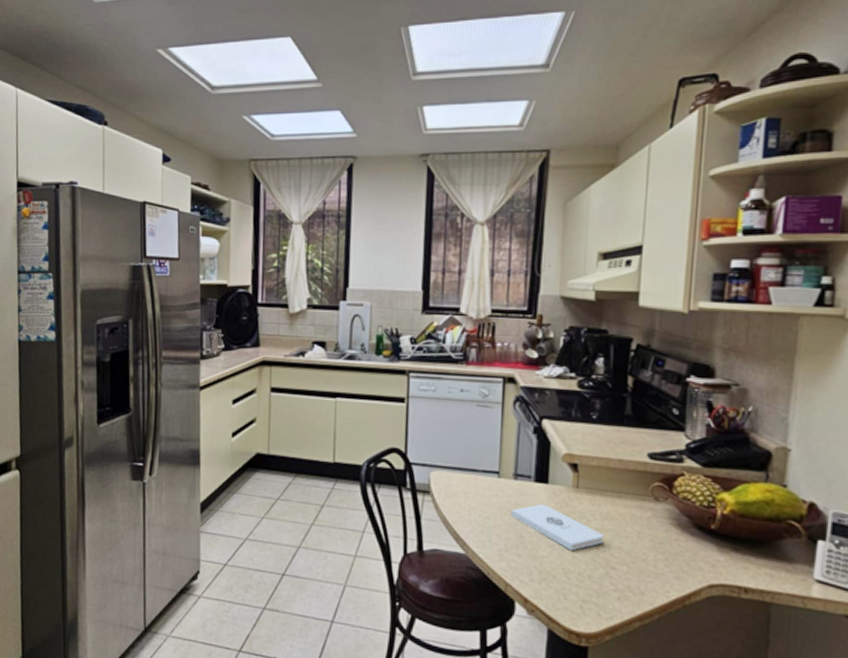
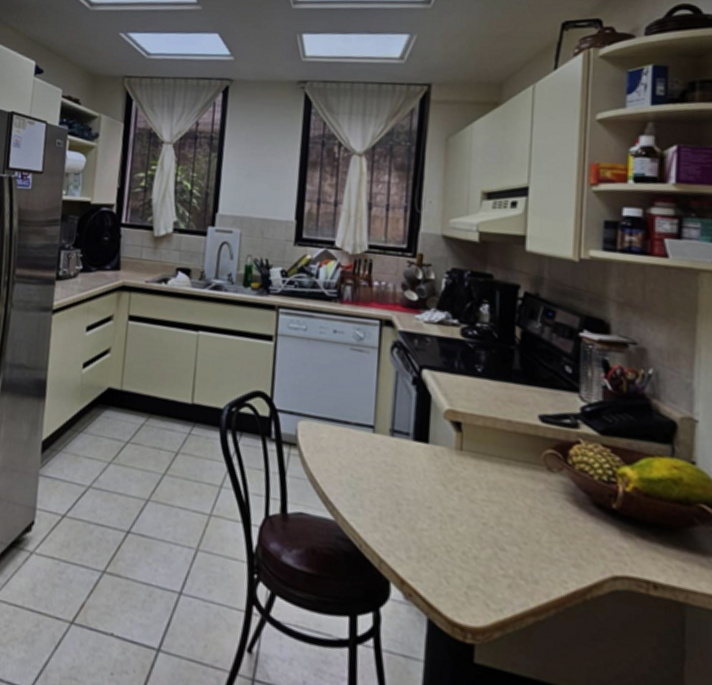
notepad: present [511,503,604,551] -> none [386,466,491,525]

